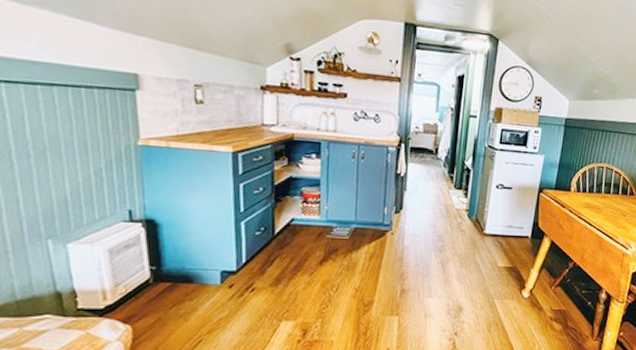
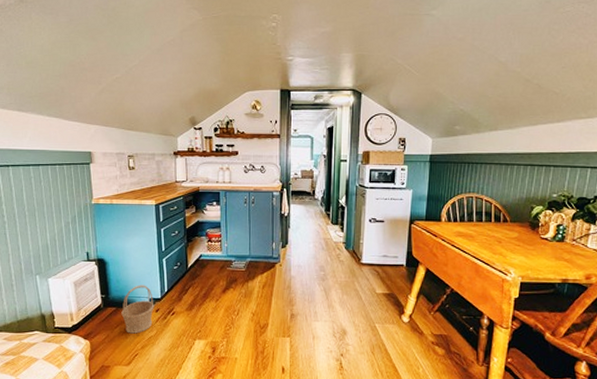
basket: none [179,254,227,315] -> present [121,285,154,334]

